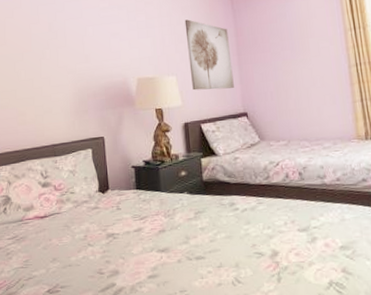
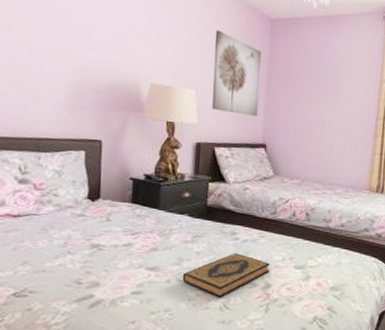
hardback book: none [191,223,274,272] -> present [182,253,270,298]

